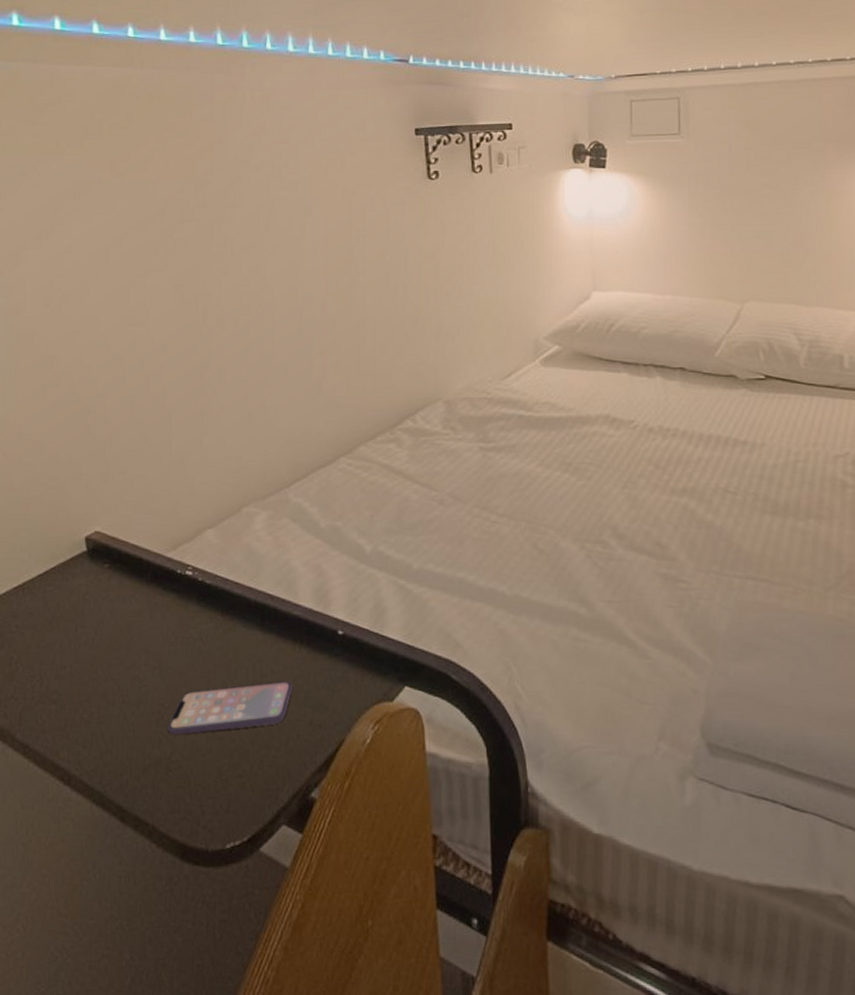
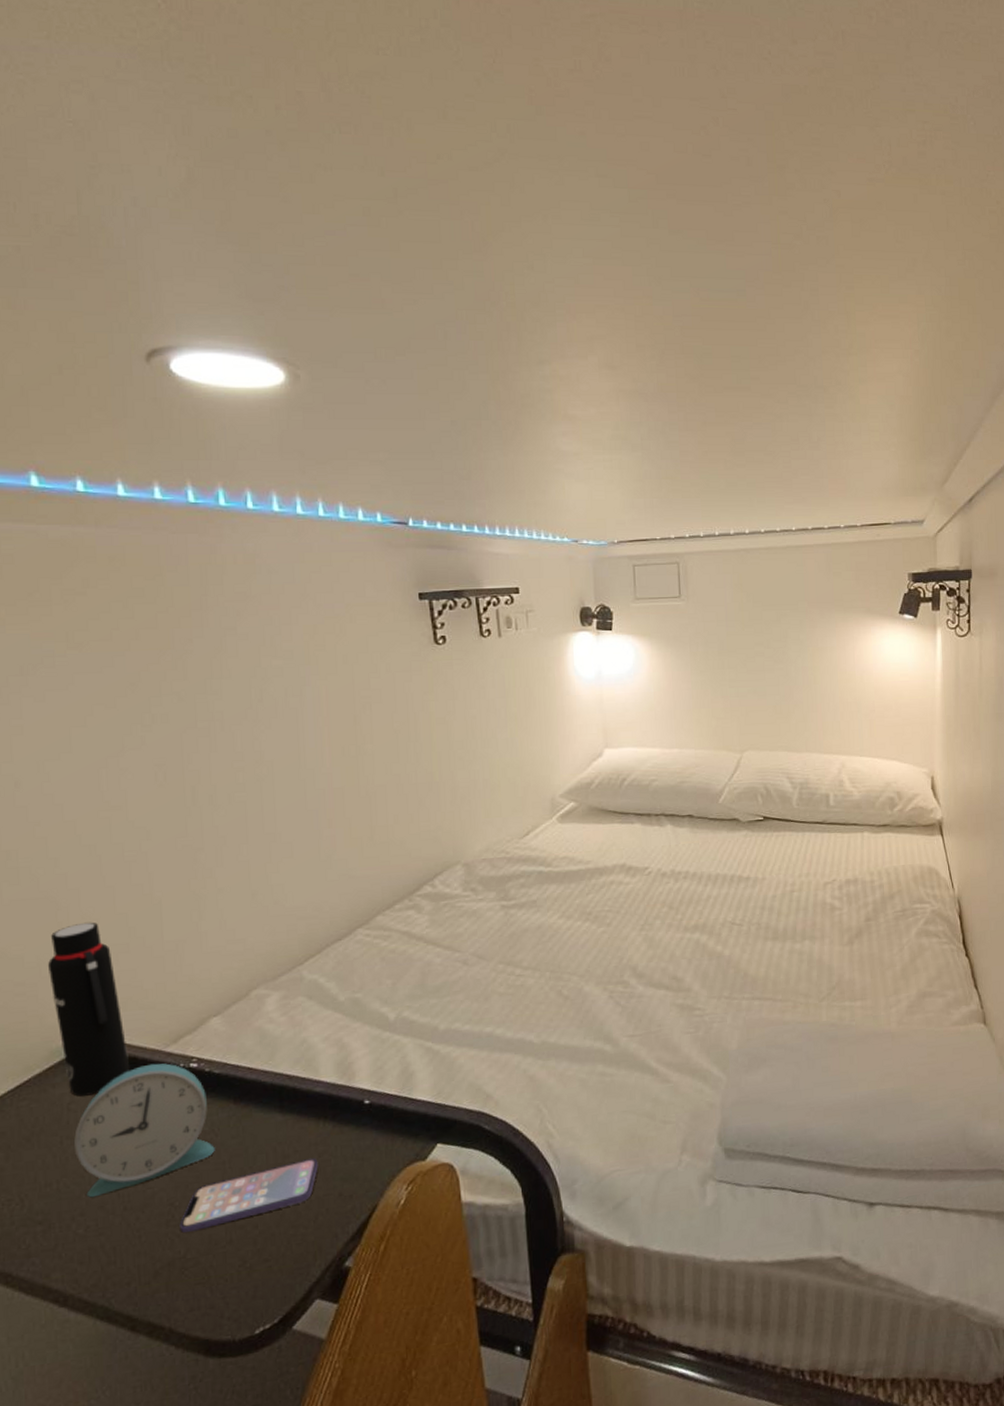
water bottle: none [76,427,136,589] -> present [47,922,131,1097]
alarm clock: none [85,566,202,686] -> present [73,1063,215,1198]

